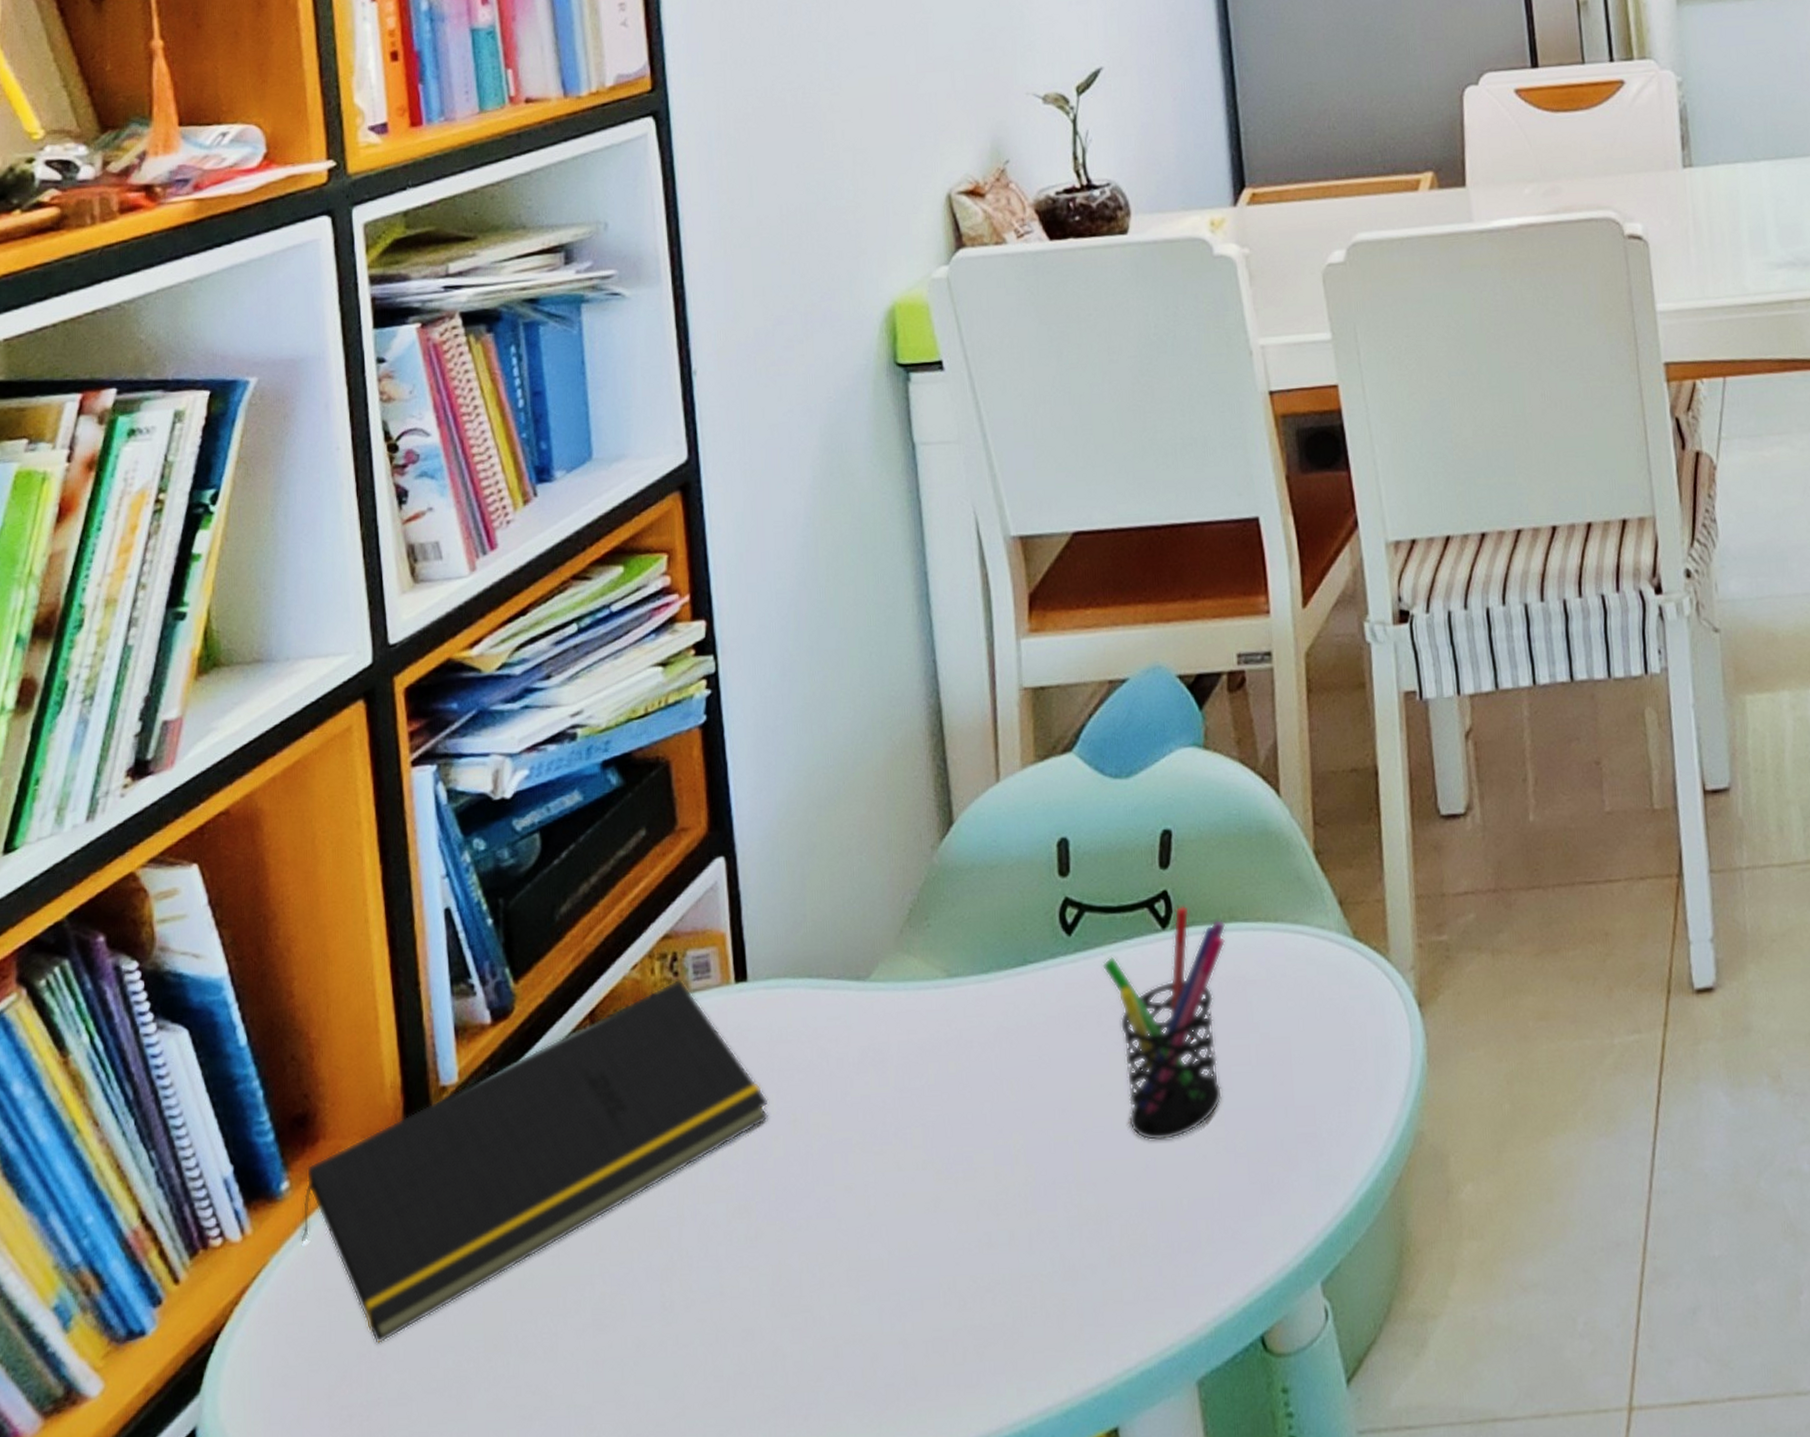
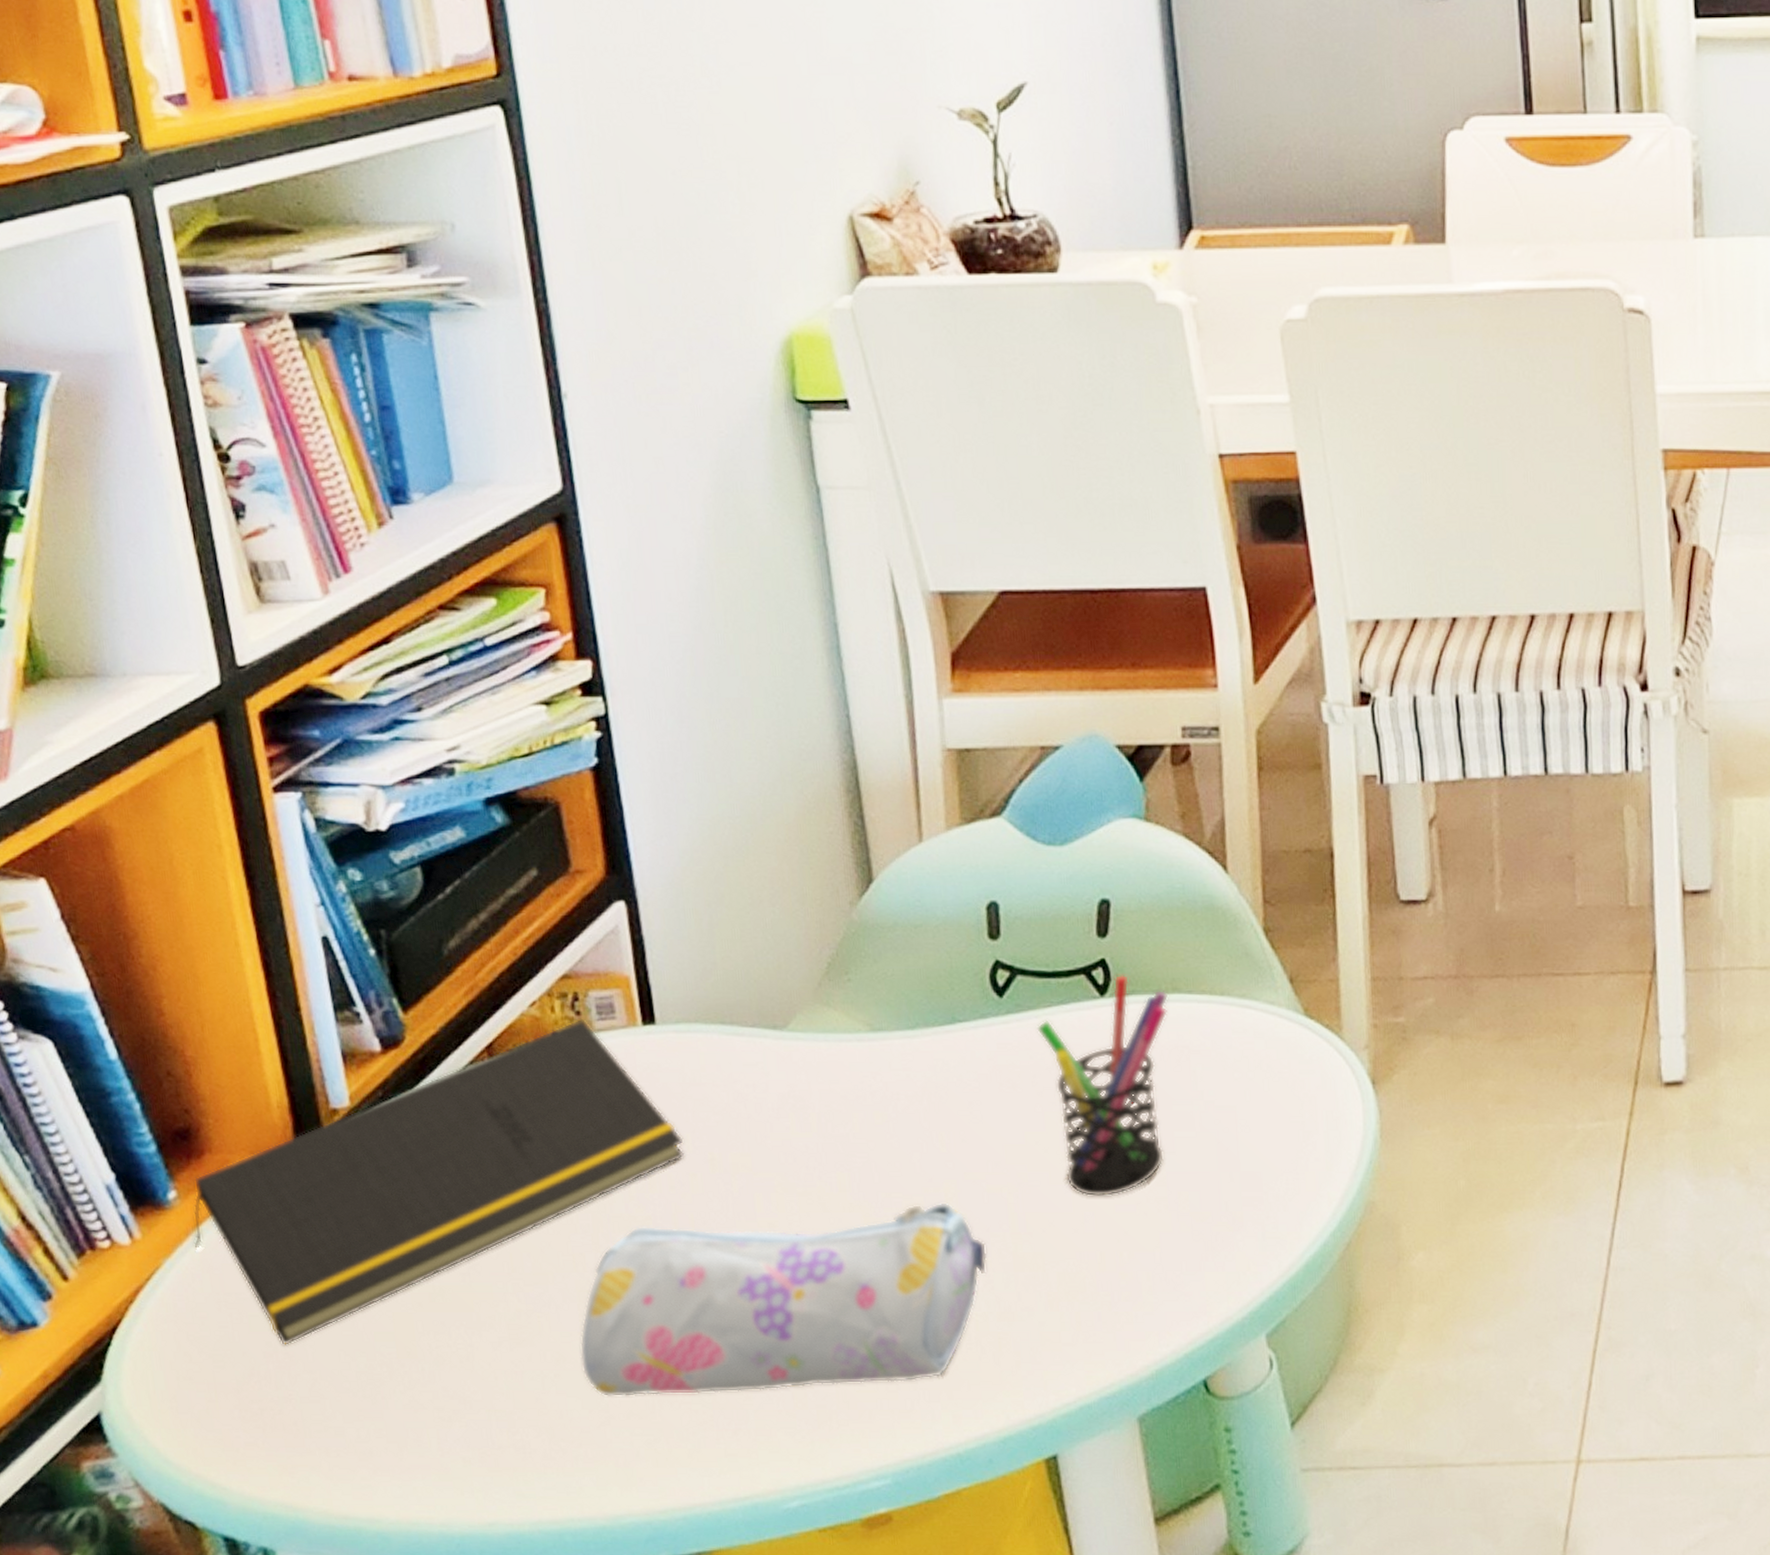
pencil case: none [659,1154,1053,1385] -> present [579,1202,987,1397]

